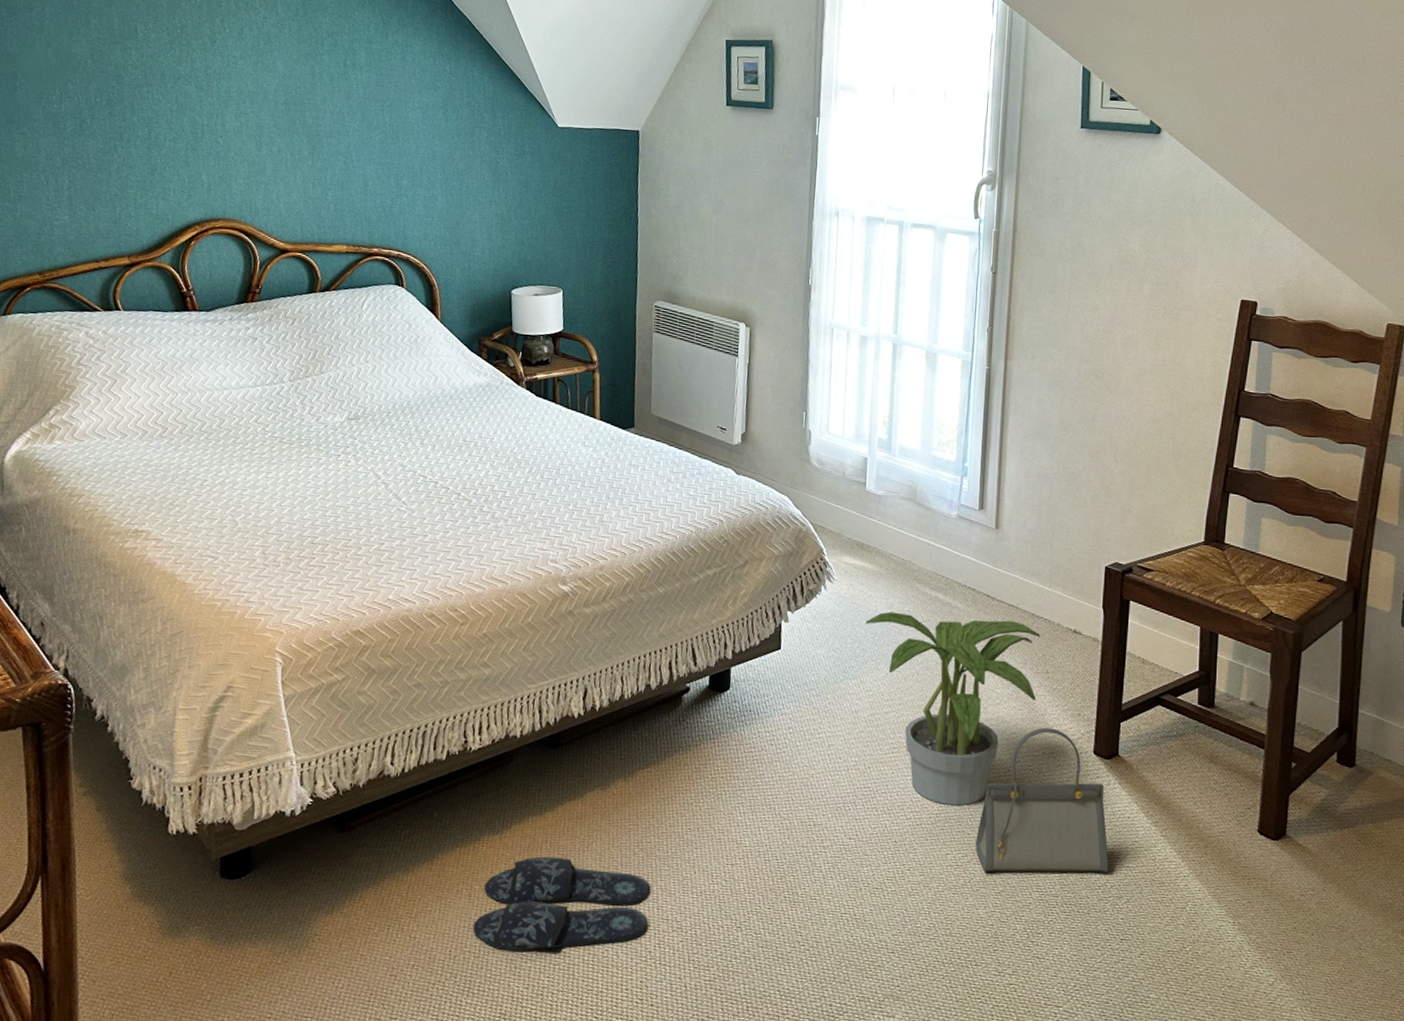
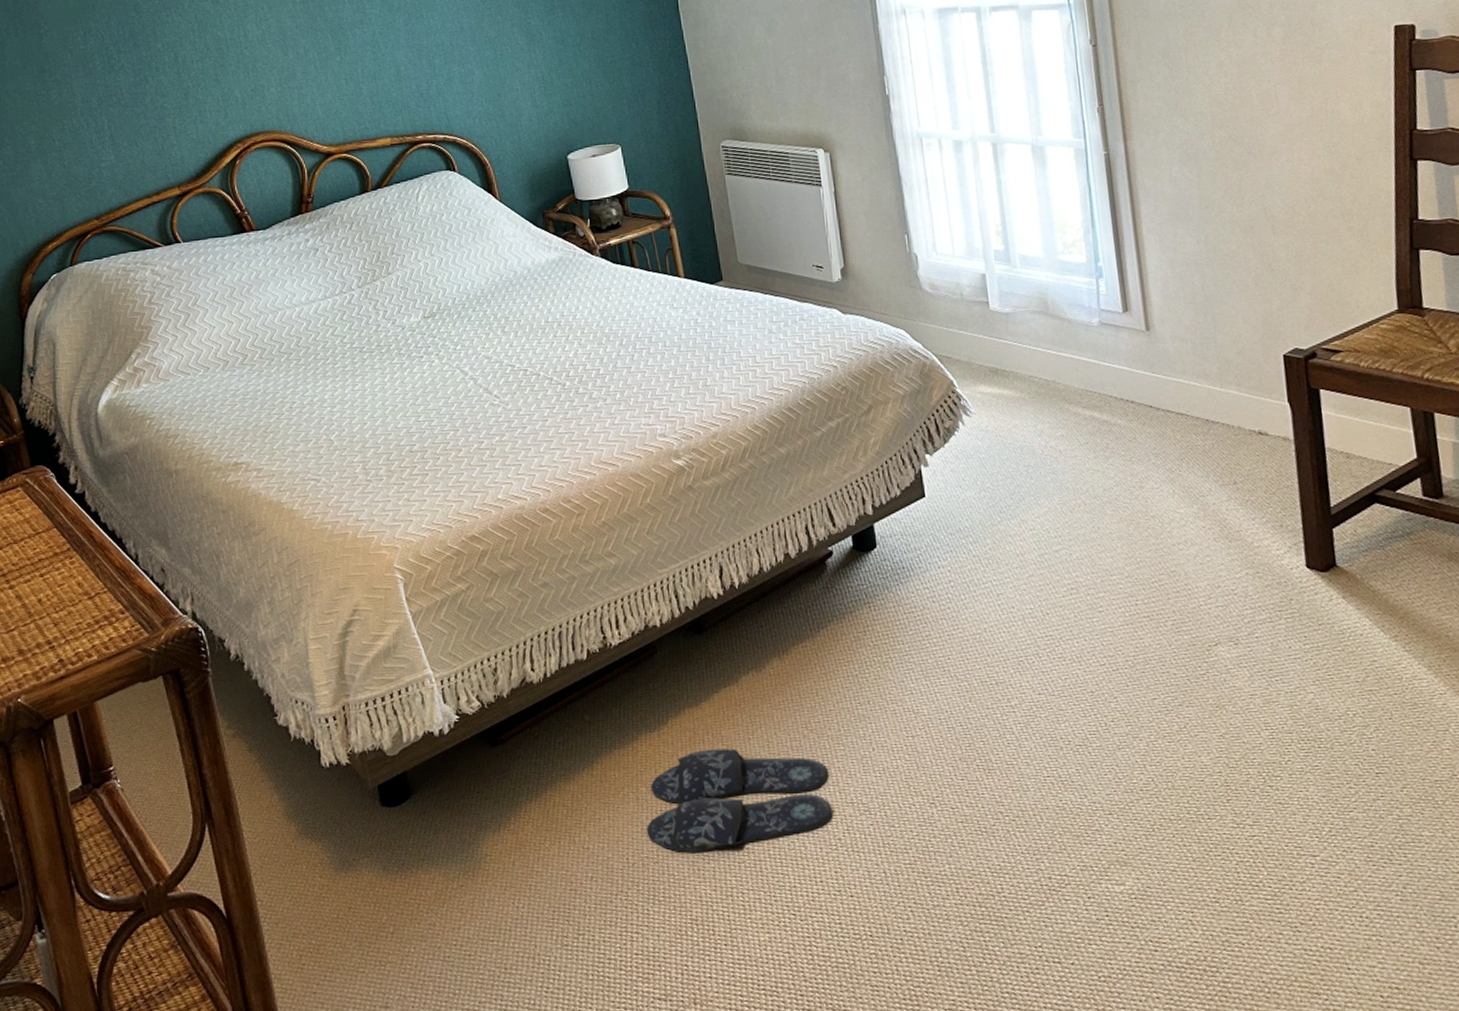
potted plant: present [865,611,1041,806] -> none [1015,431,1227,645]
handbag: present [975,727,1109,873] -> none [1184,544,1348,714]

